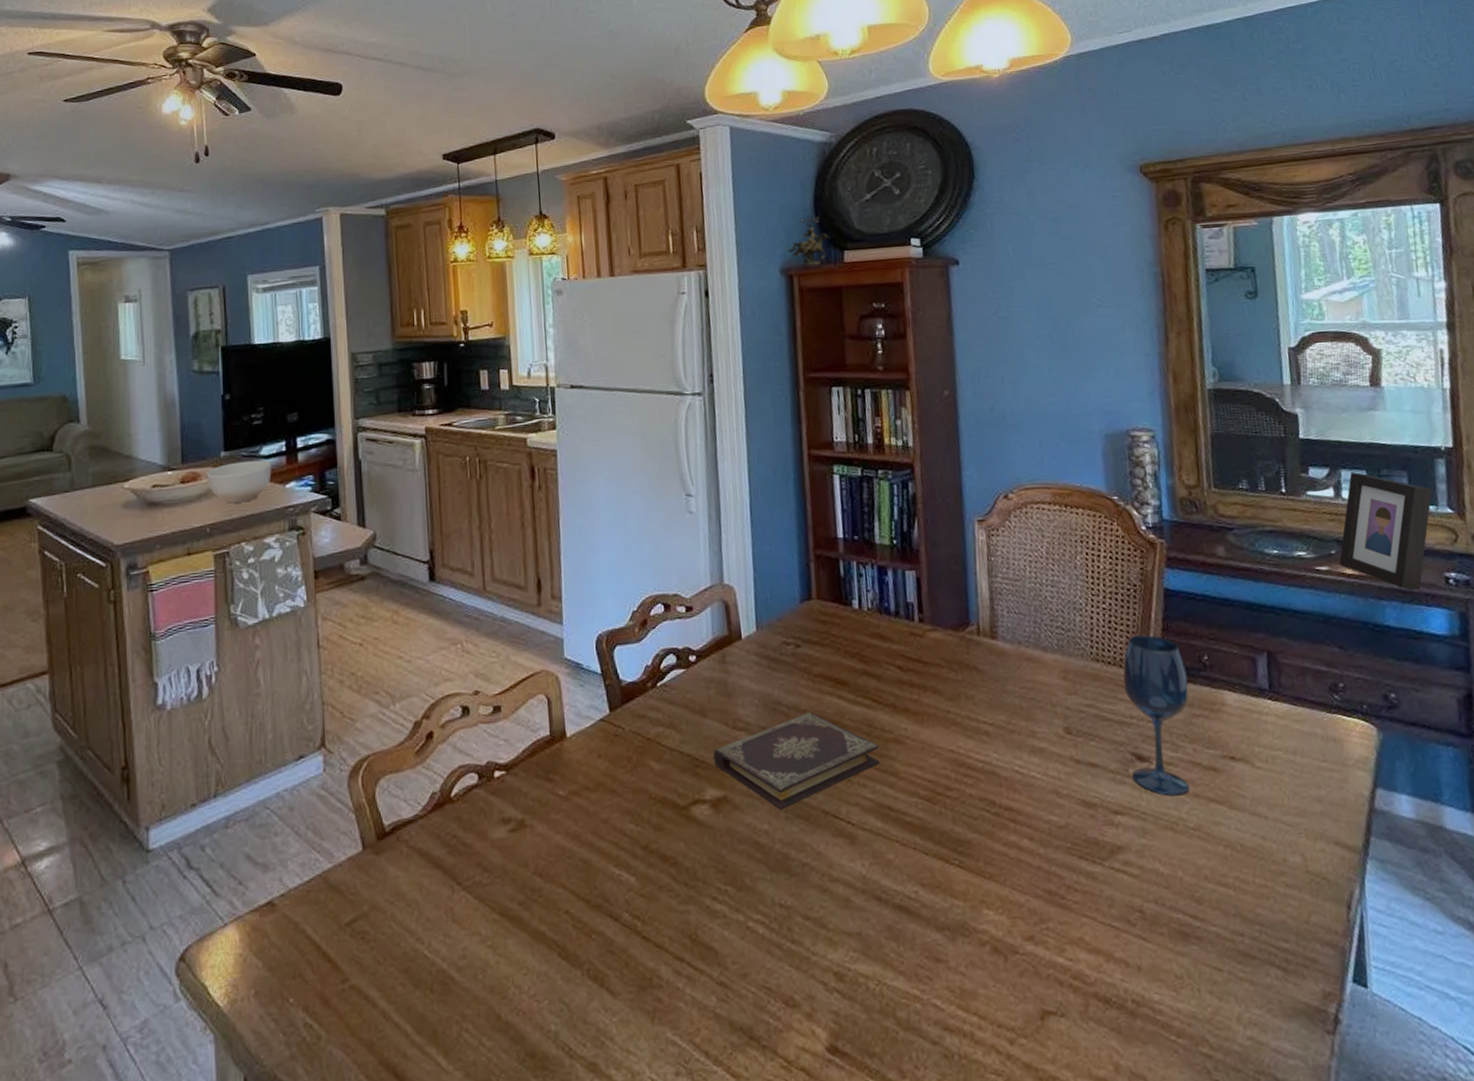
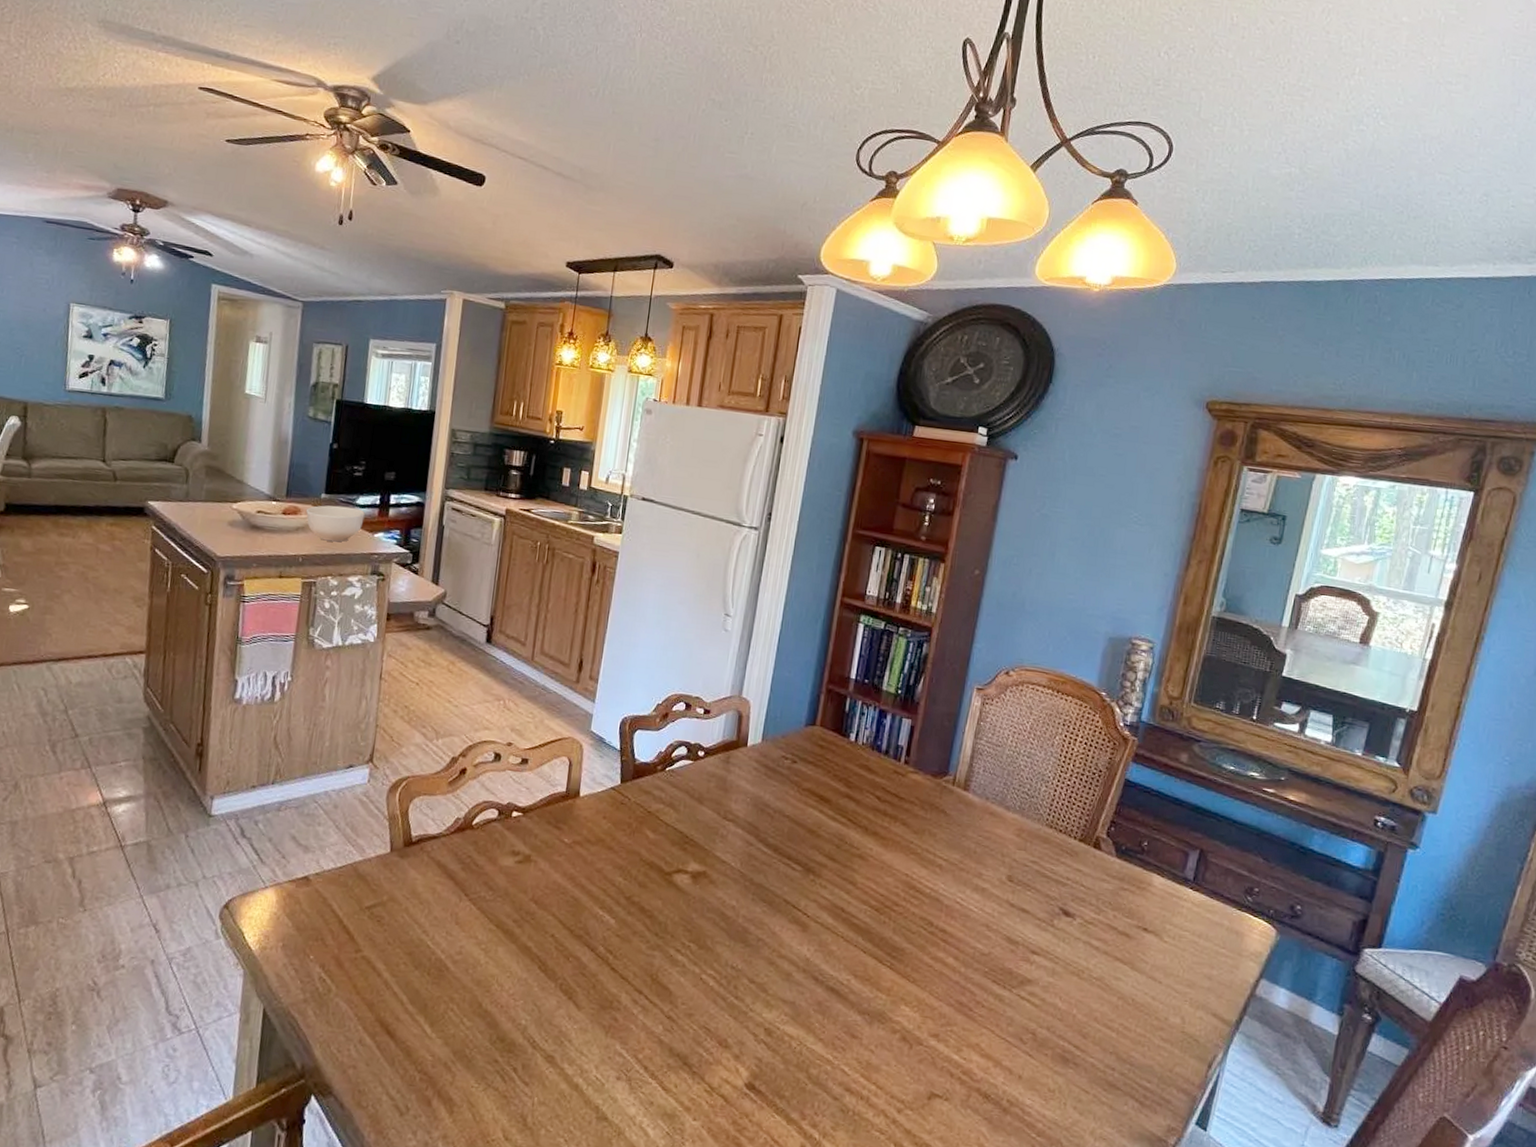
book: present [713,711,879,809] -> none [701,818,845,892]
decorative figurine: present [786,216,831,268] -> none [862,387,906,437]
wineglass: present [1122,634,1190,796] -> none [1055,813,1126,950]
picture frame: present [1339,471,1433,590] -> none [1285,713,1387,825]

